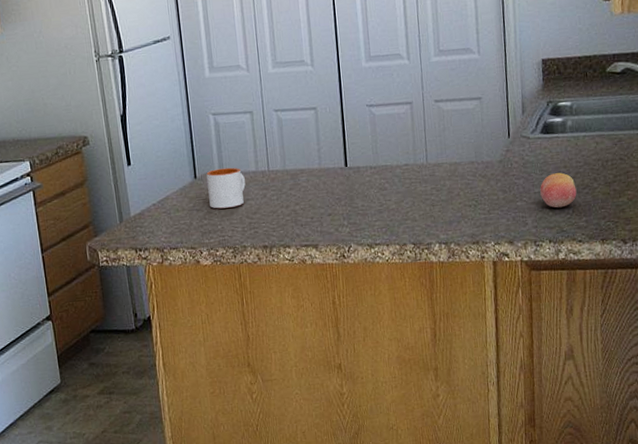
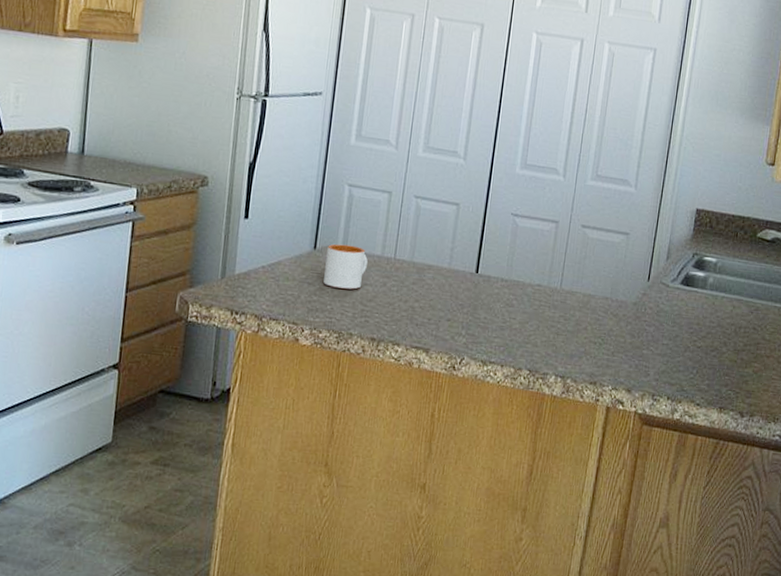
fruit: present [540,172,577,208] -> none [668,328,705,366]

